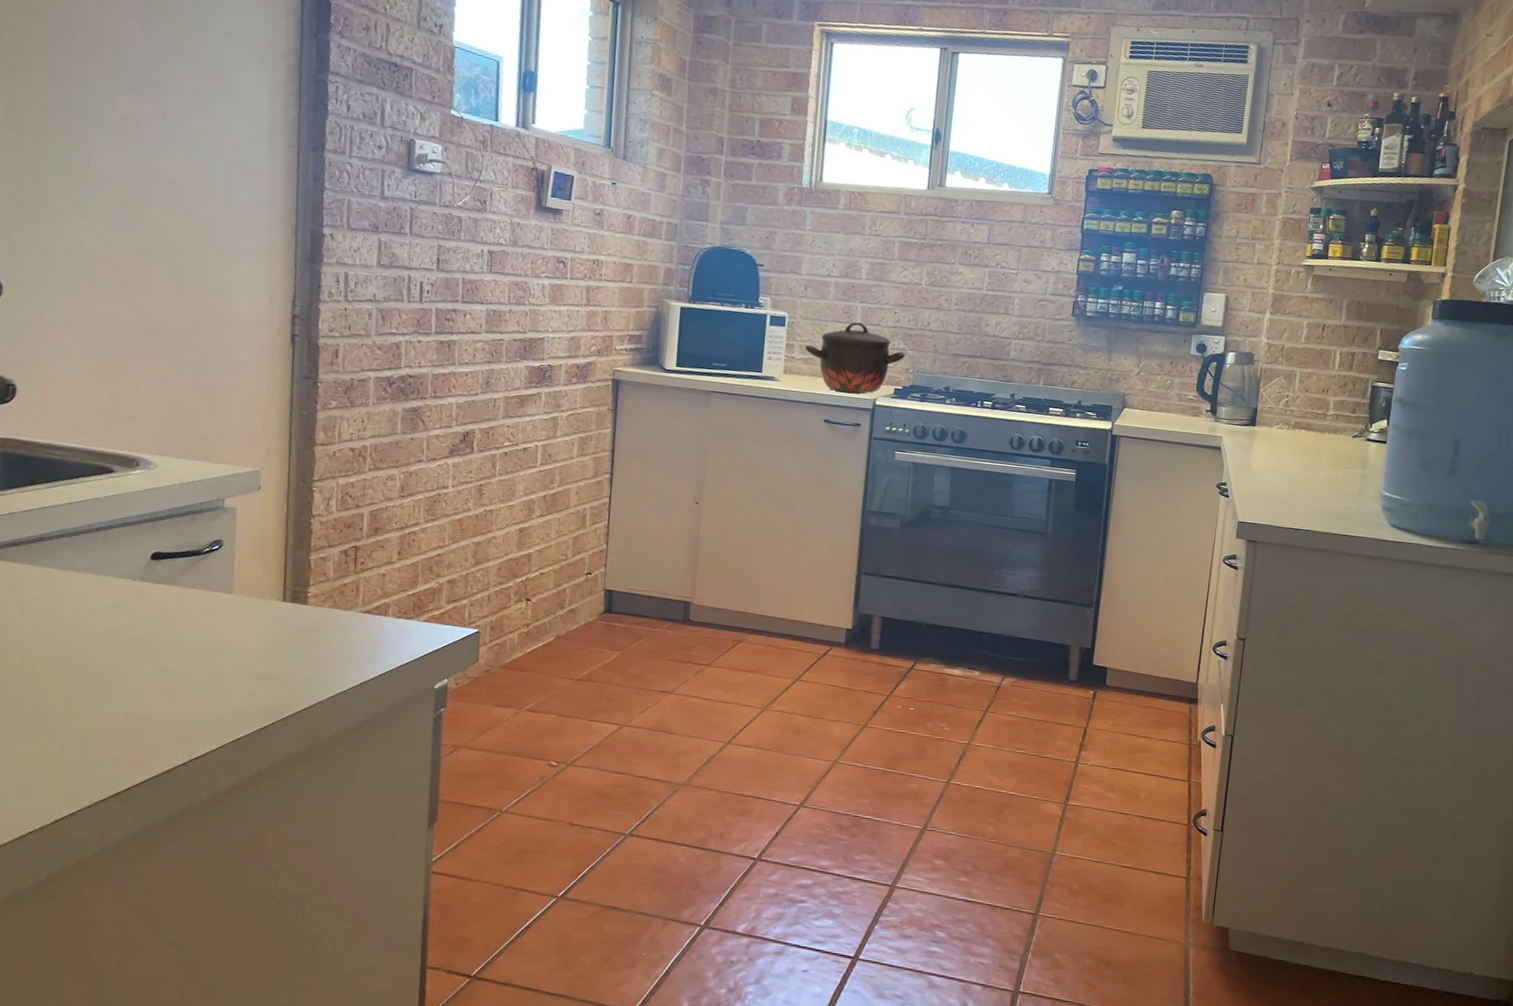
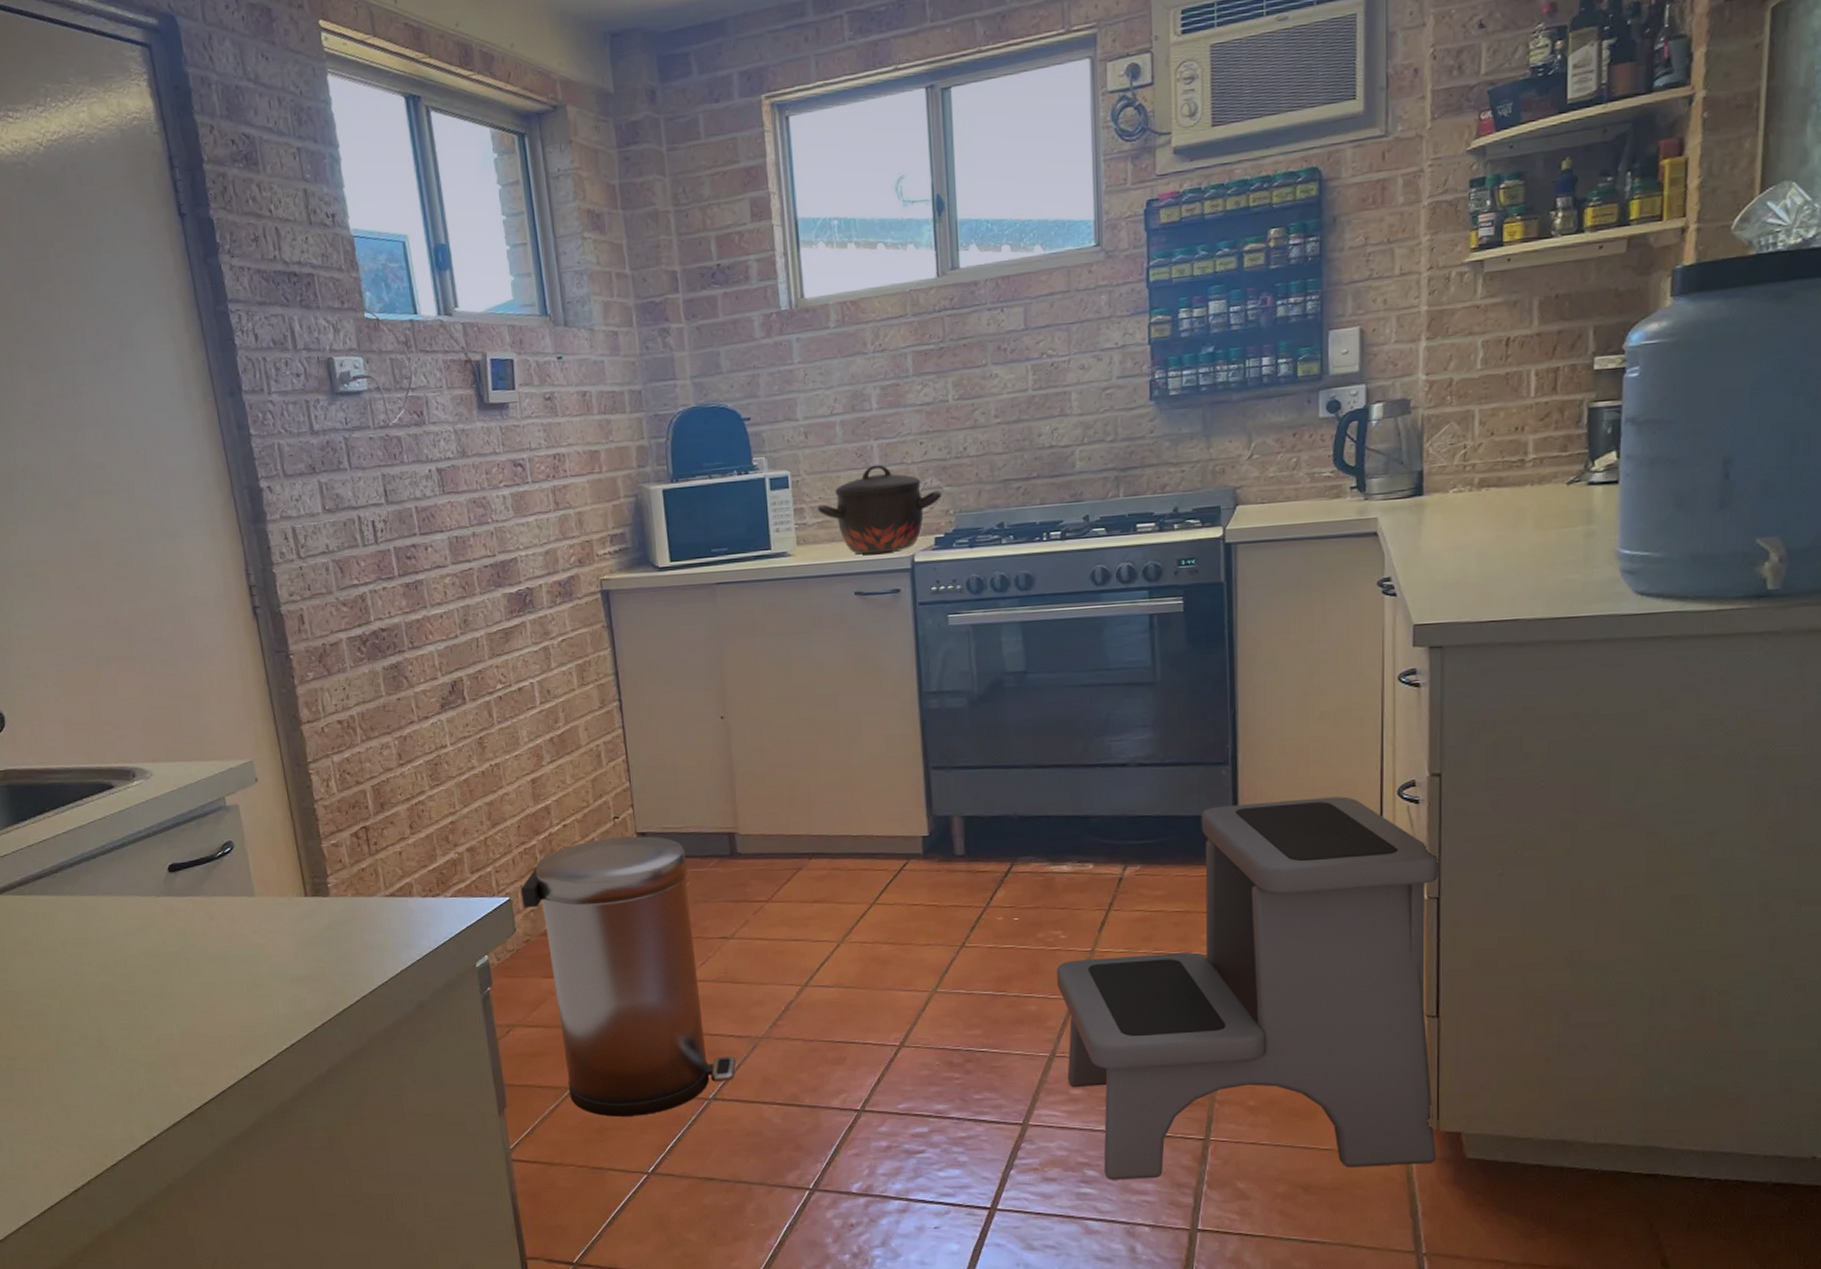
pedal bin: none [489,590,656,843] -> present [520,836,736,1117]
step stool: none [933,639,1238,952] -> present [1056,796,1441,1180]

